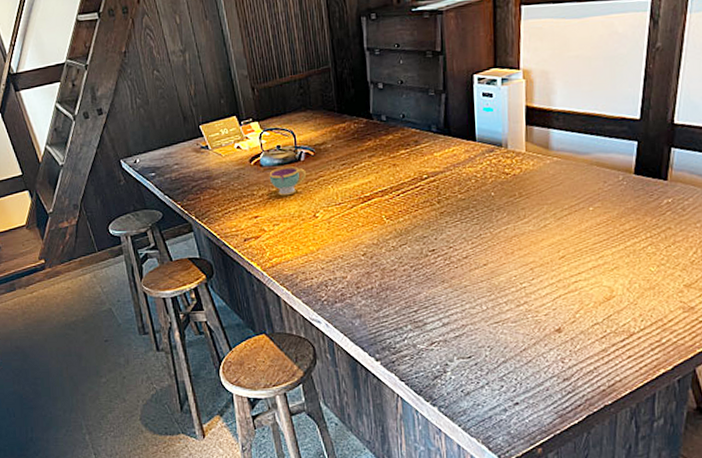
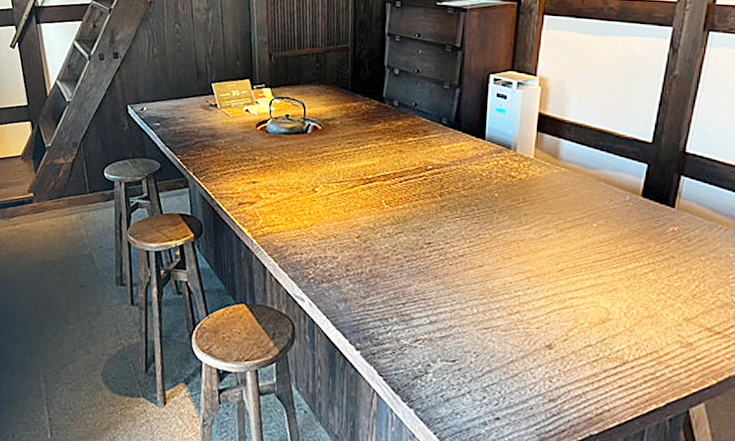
teacup: present [269,166,307,196] -> none [273,136,312,166]

